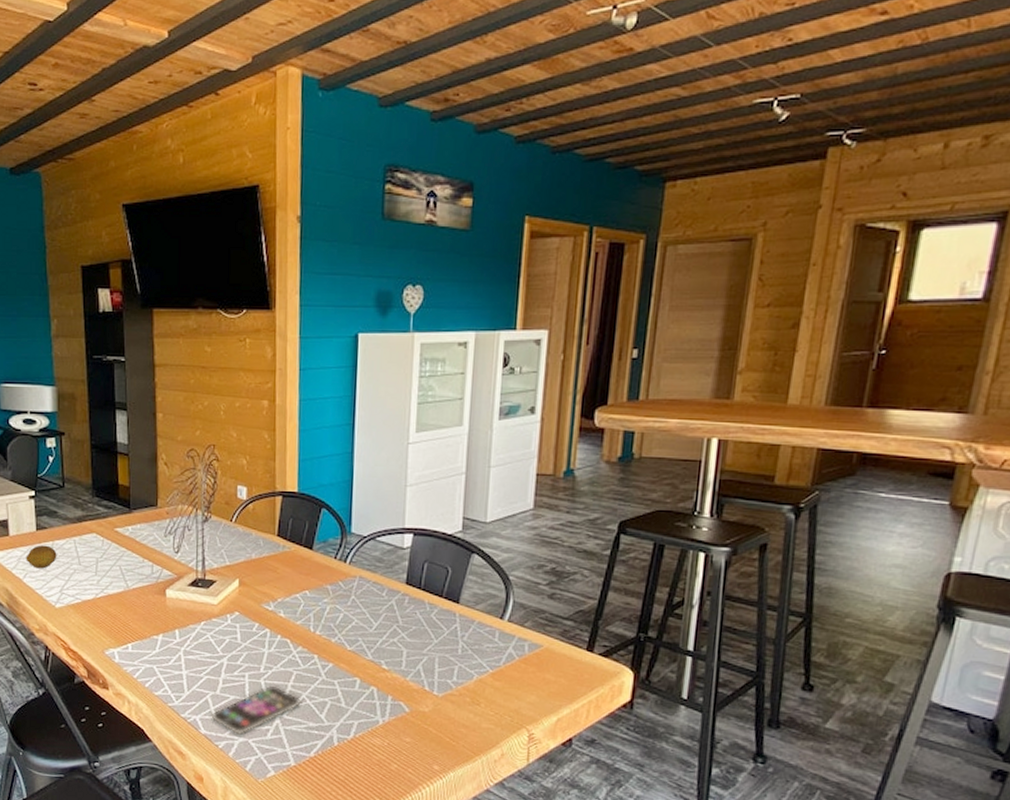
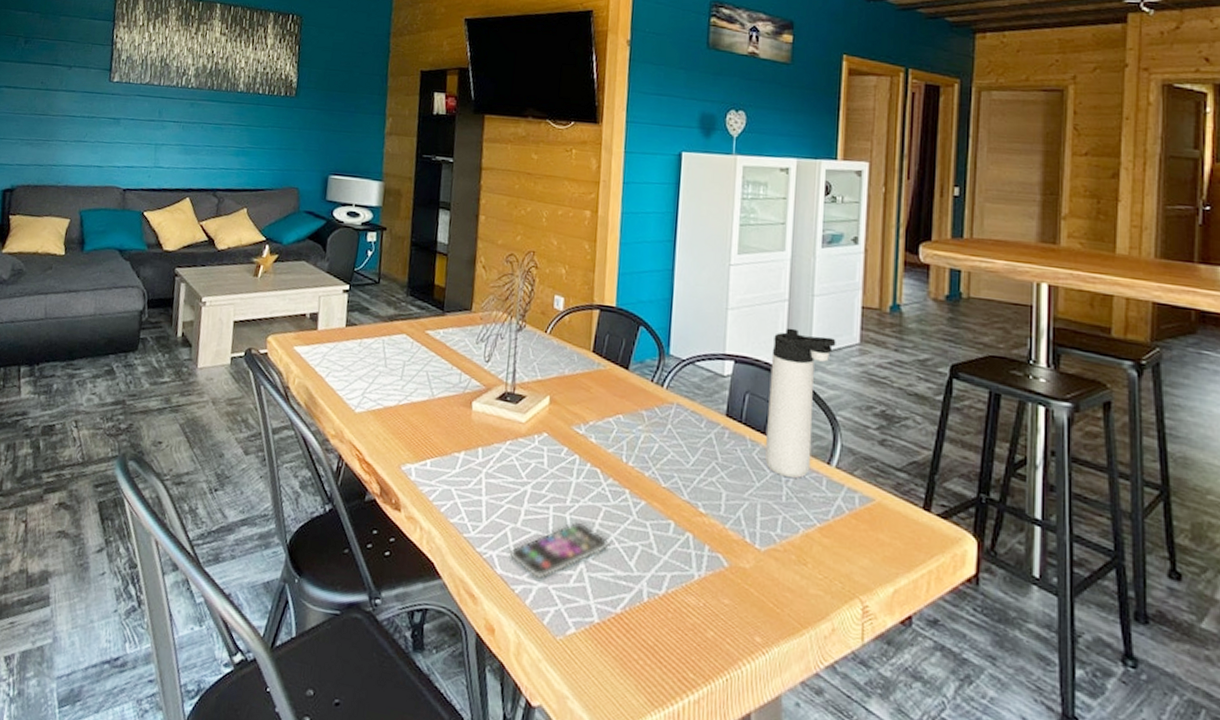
fruit: present [26,545,57,569] -> none [331,342,364,369]
thermos bottle: none [443,499,511,634] -> present [765,328,836,478]

